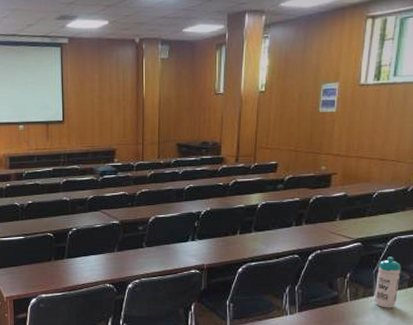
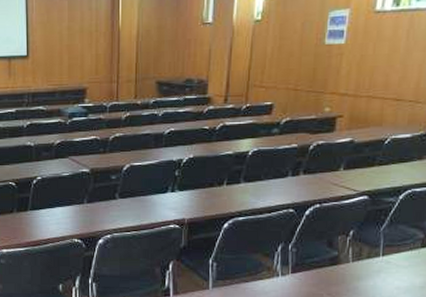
water bottle: present [374,257,401,308] -> none [380,212,415,271]

